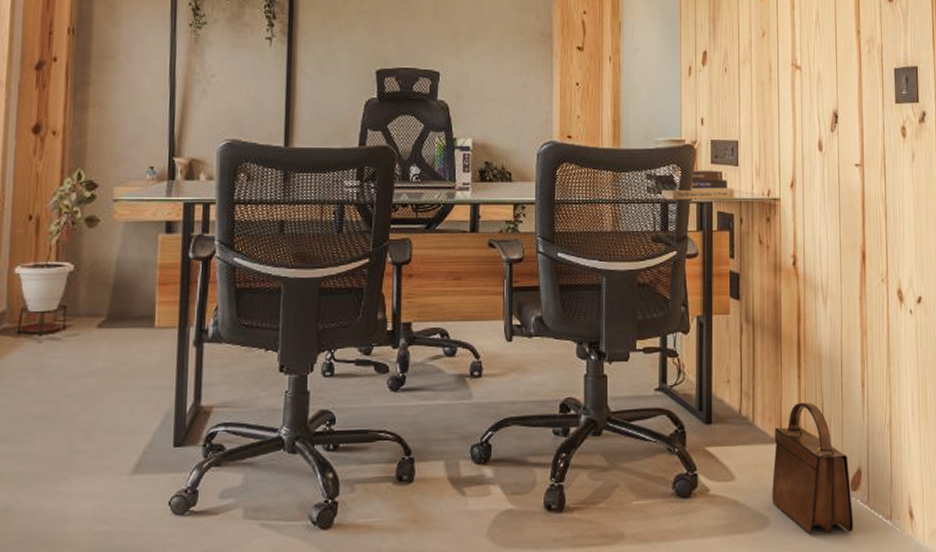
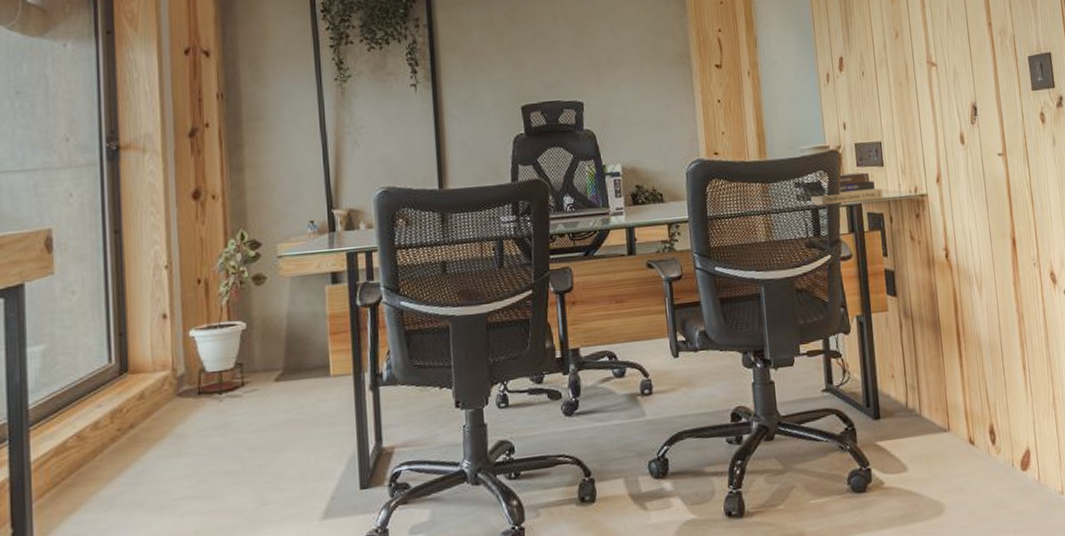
handbag: present [772,402,854,535] -> none [941,389,1028,517]

